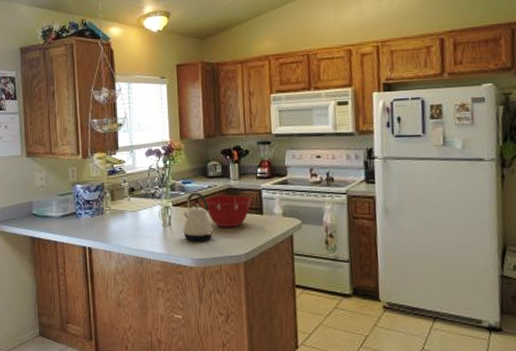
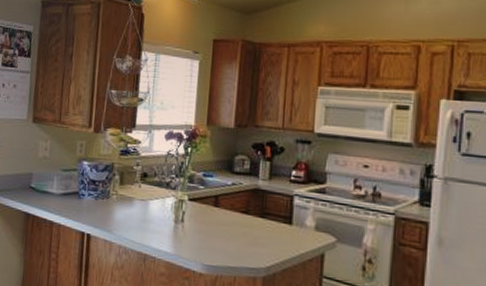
kettle: present [183,192,213,242] -> none [196,188,232,247]
mixing bowl: present [205,195,252,228] -> none [227,195,282,235]

